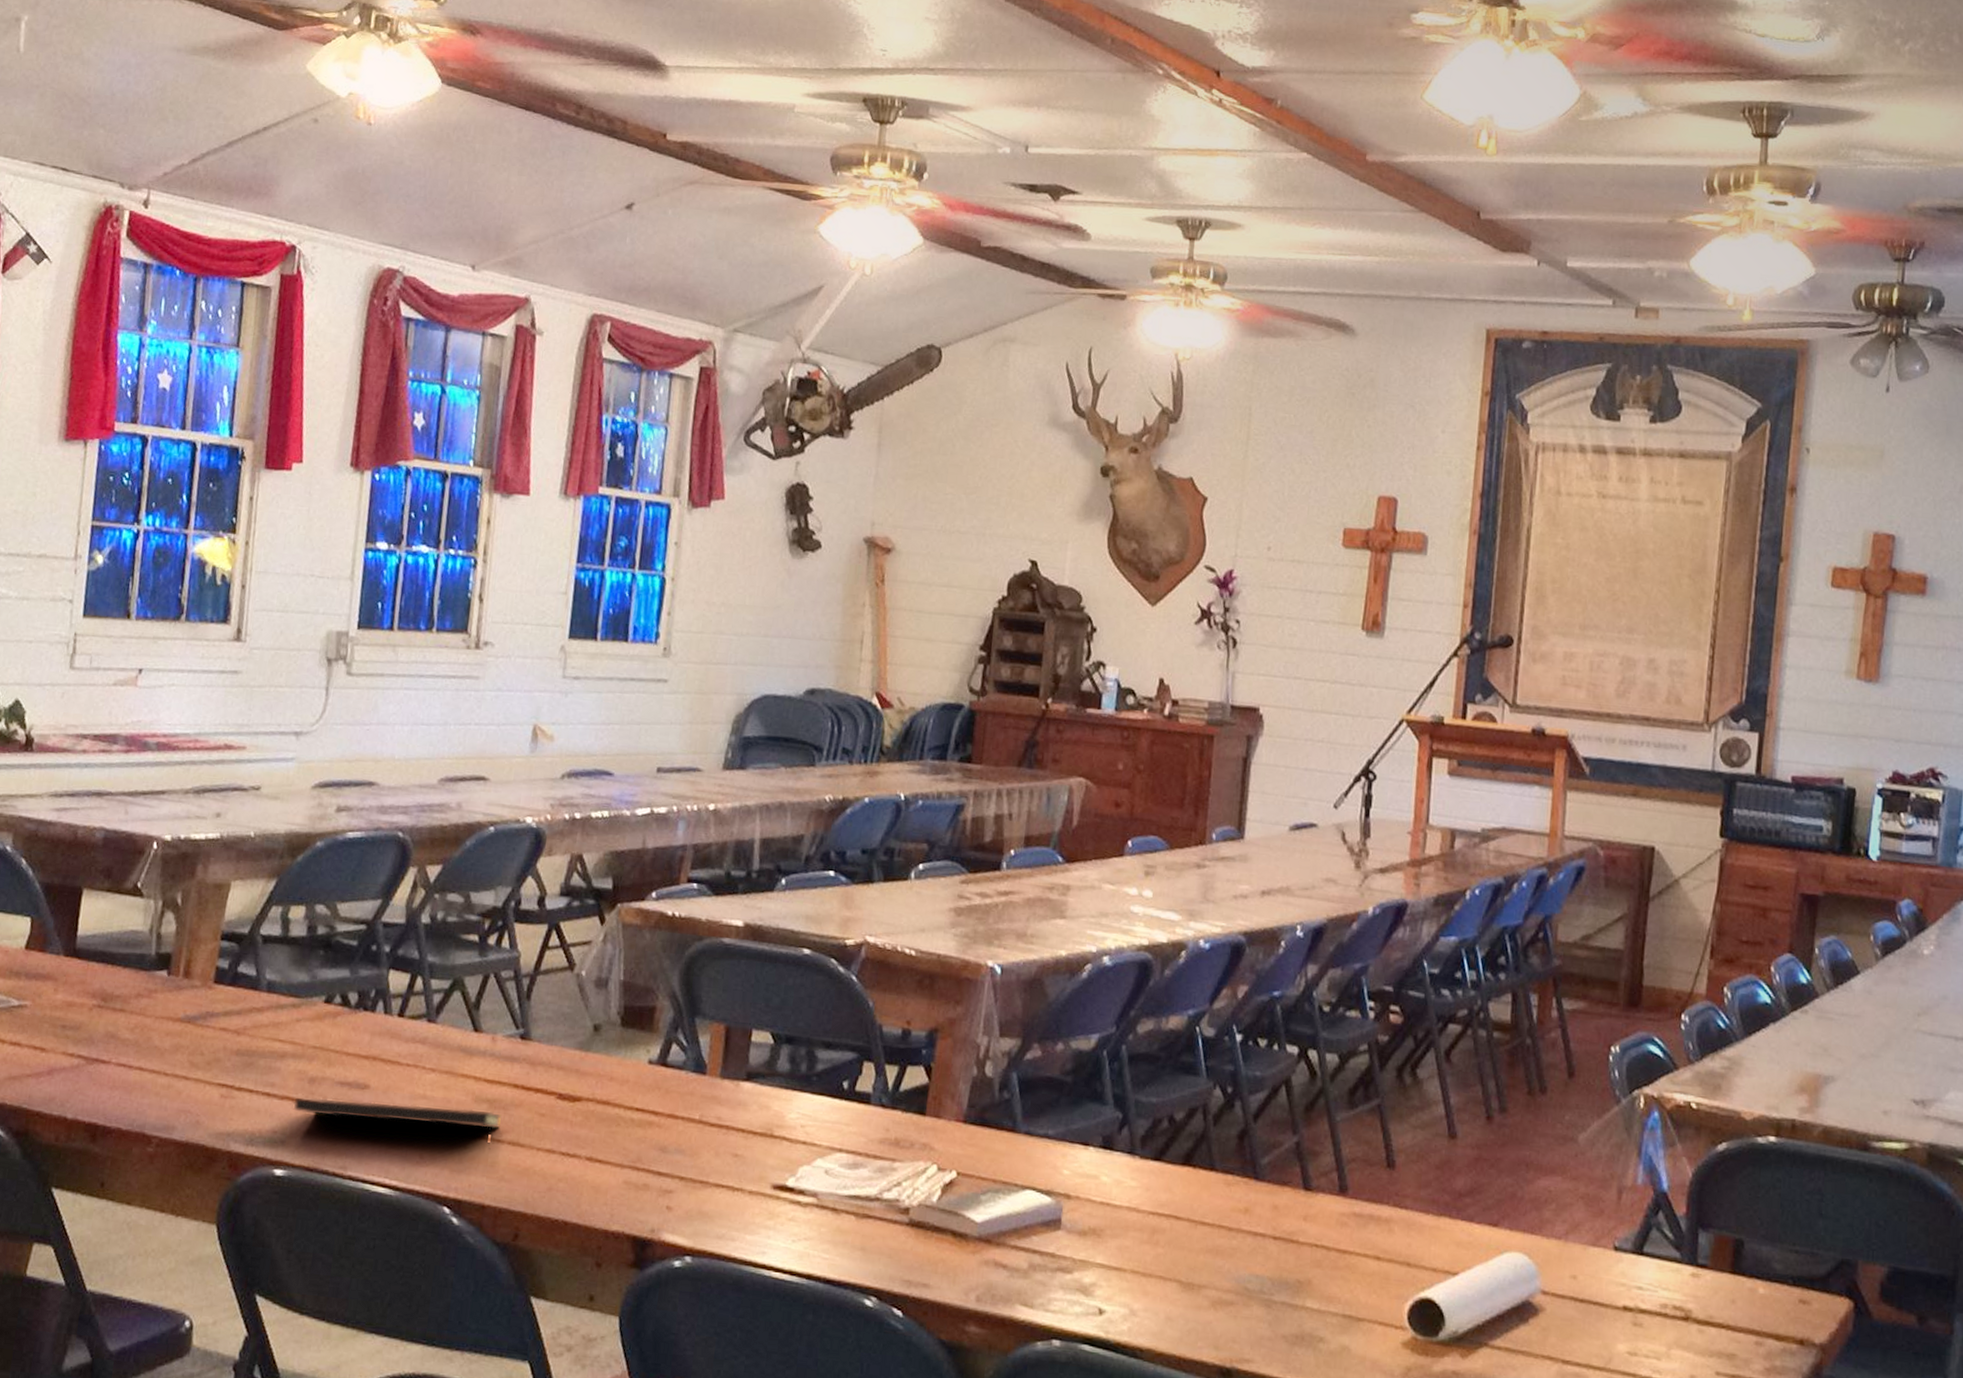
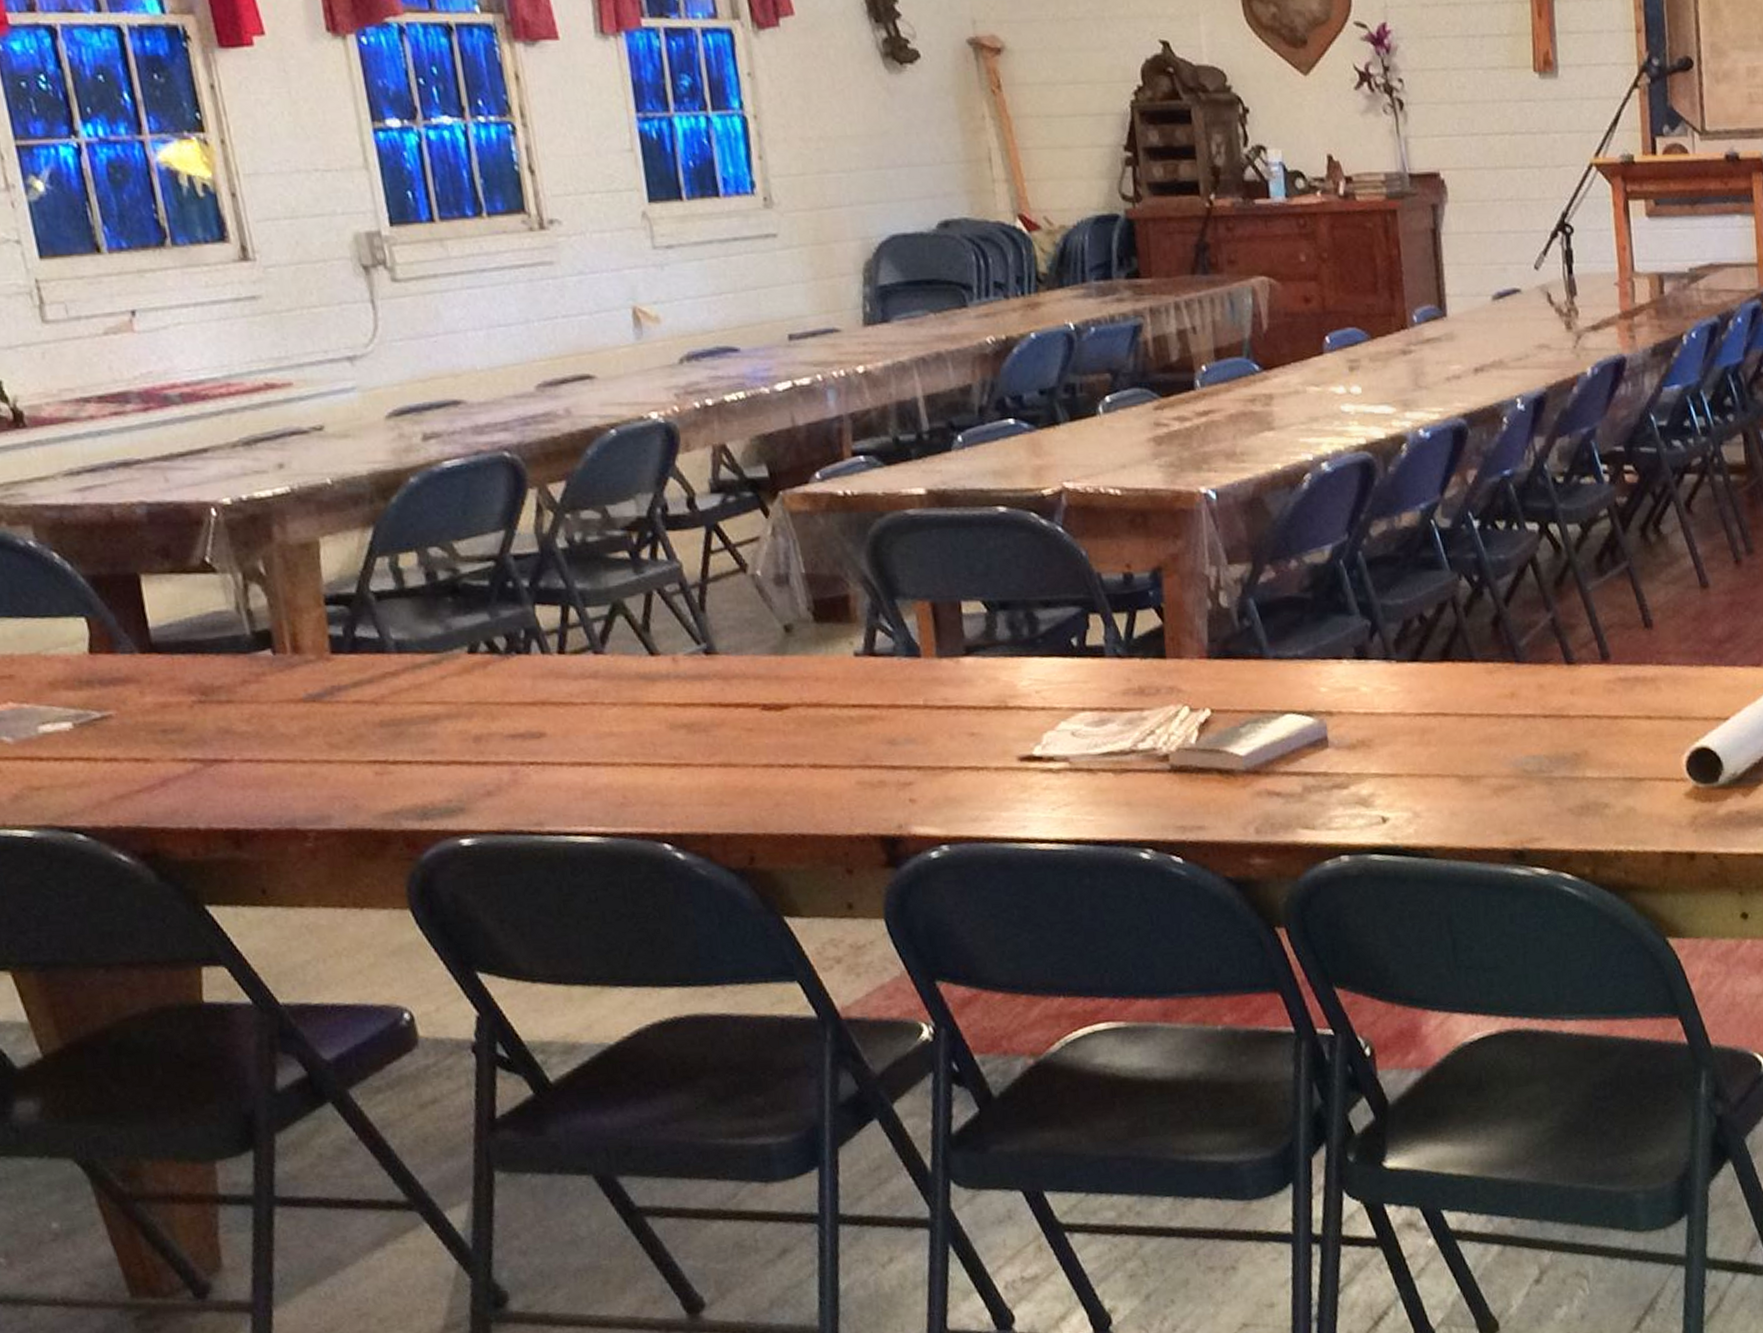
notepad: present [293,1097,501,1149] -> none [462,736,705,776]

